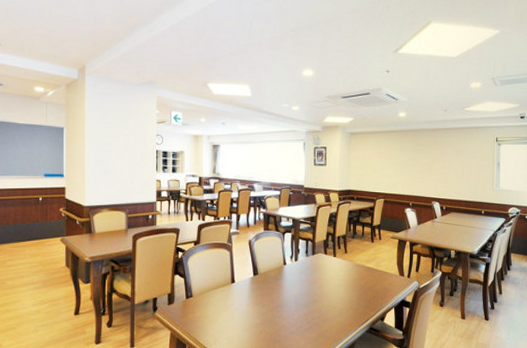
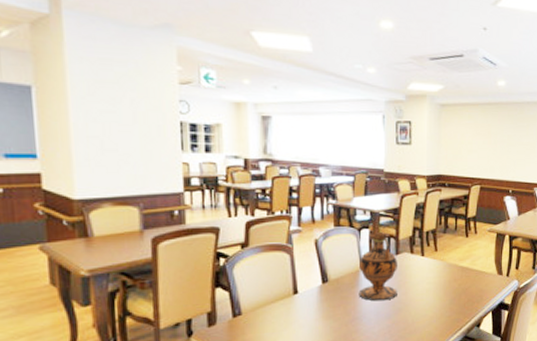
vase: none [282,234,314,293] -> present [358,230,397,302]

